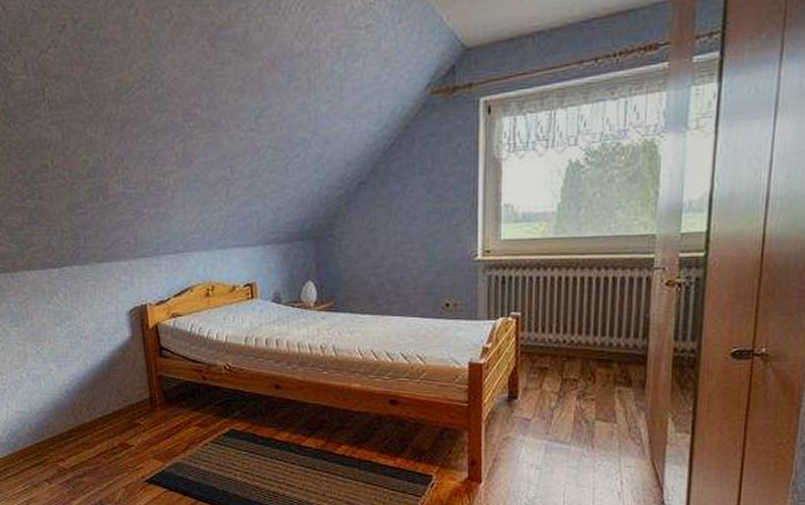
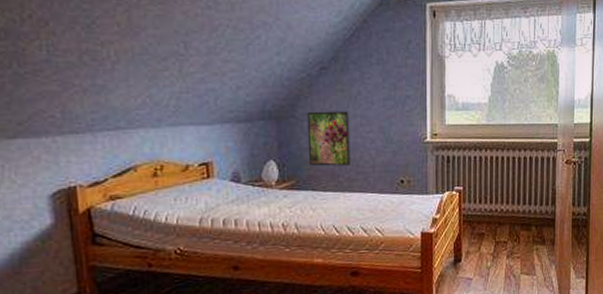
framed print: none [344,228,390,288] -> present [306,111,351,166]

